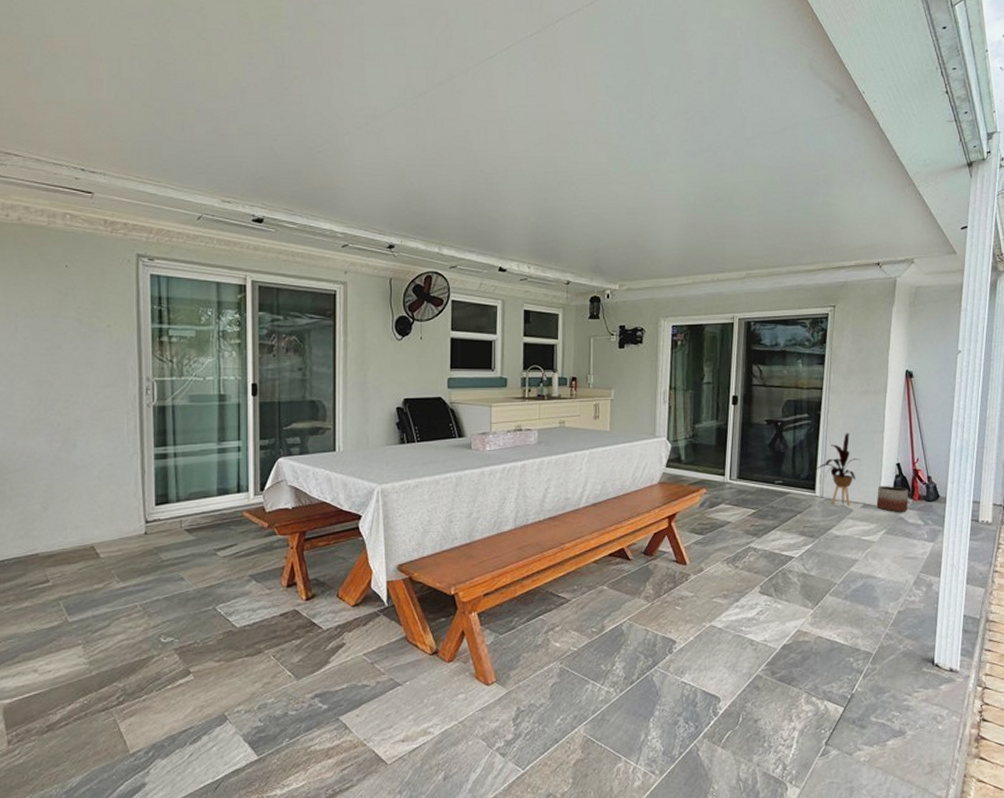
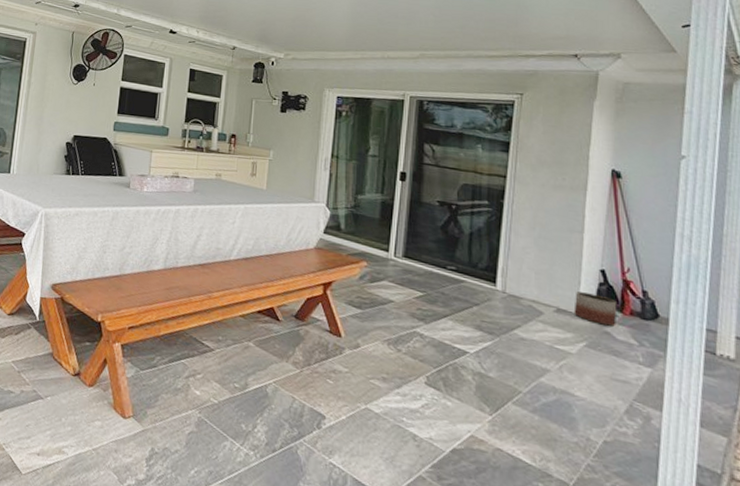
house plant: present [814,433,861,507] -> none [495,227,554,308]

